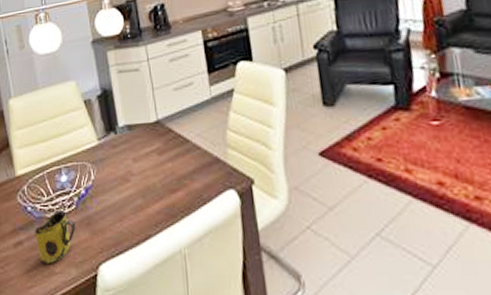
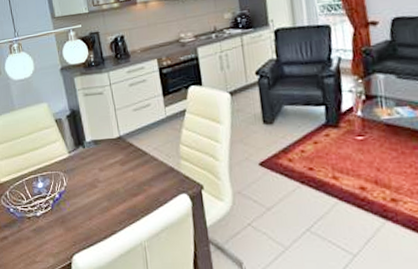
mug: present [35,209,76,265] -> none [17,210,52,255]

